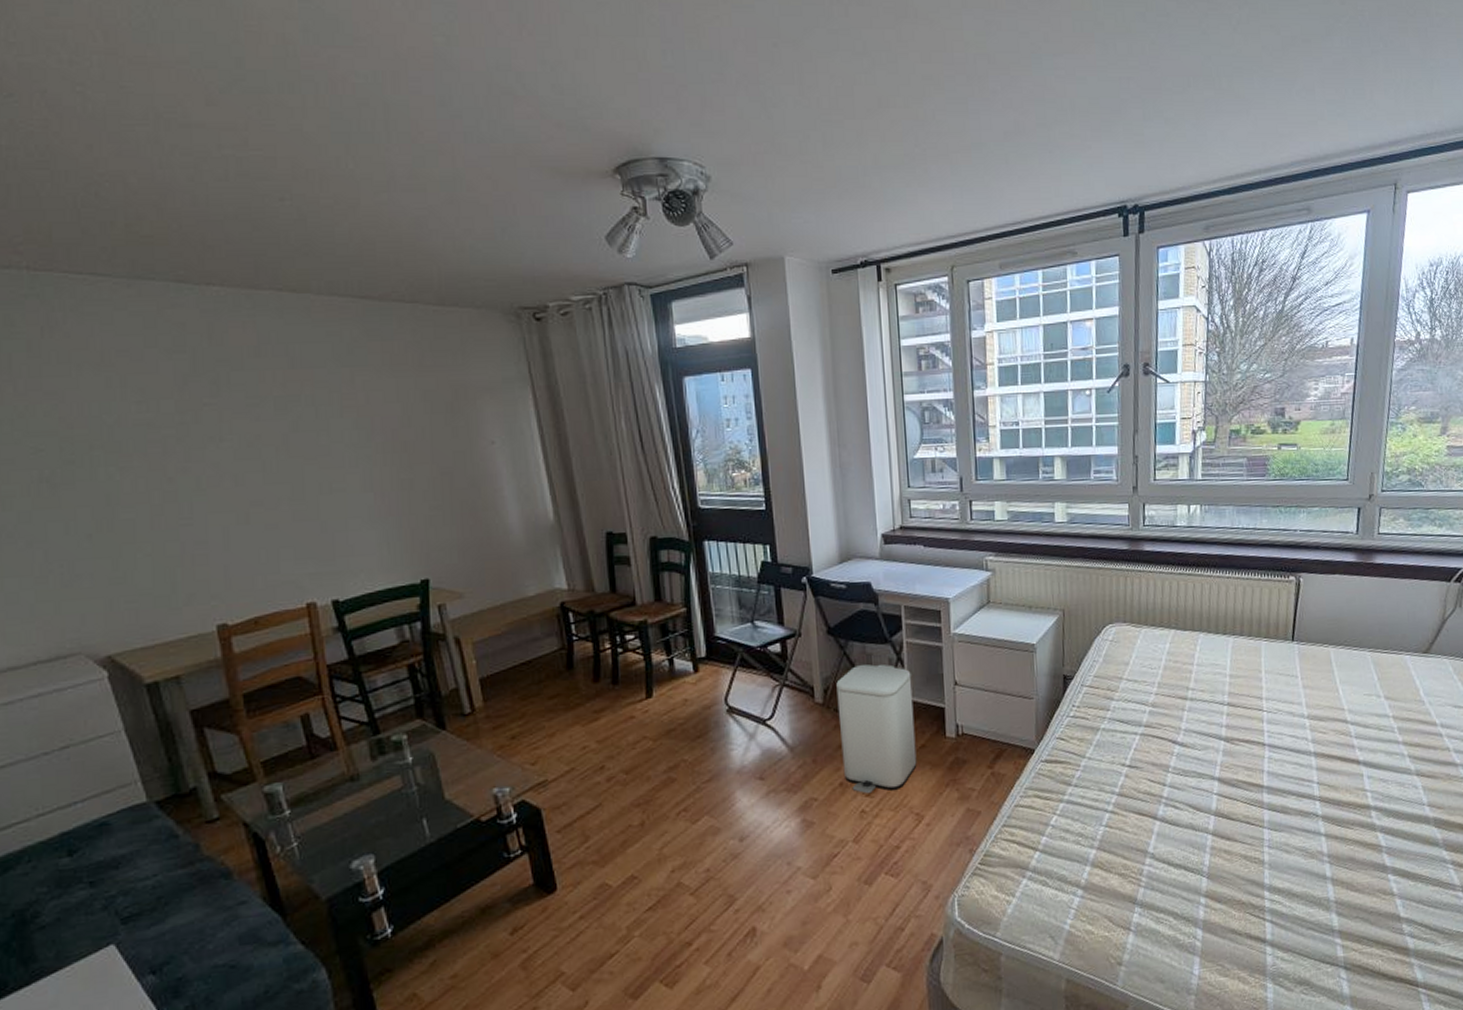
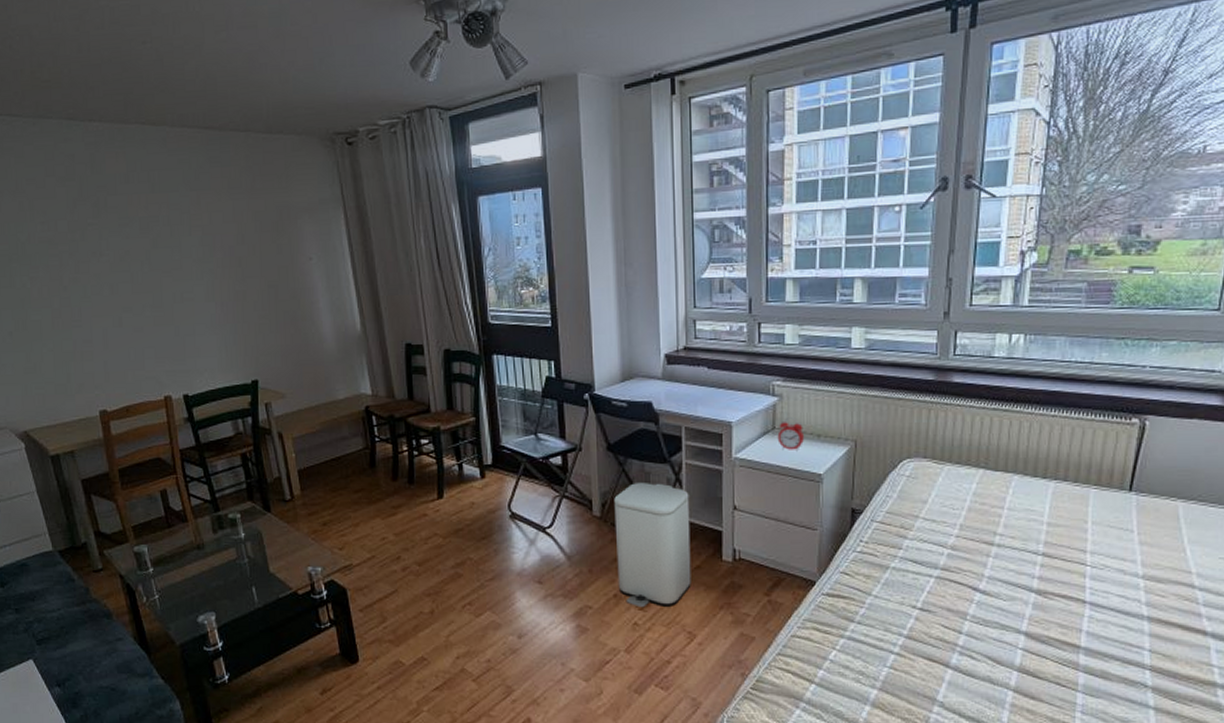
alarm clock: none [992,590,1018,624] -> present [777,417,805,452]

